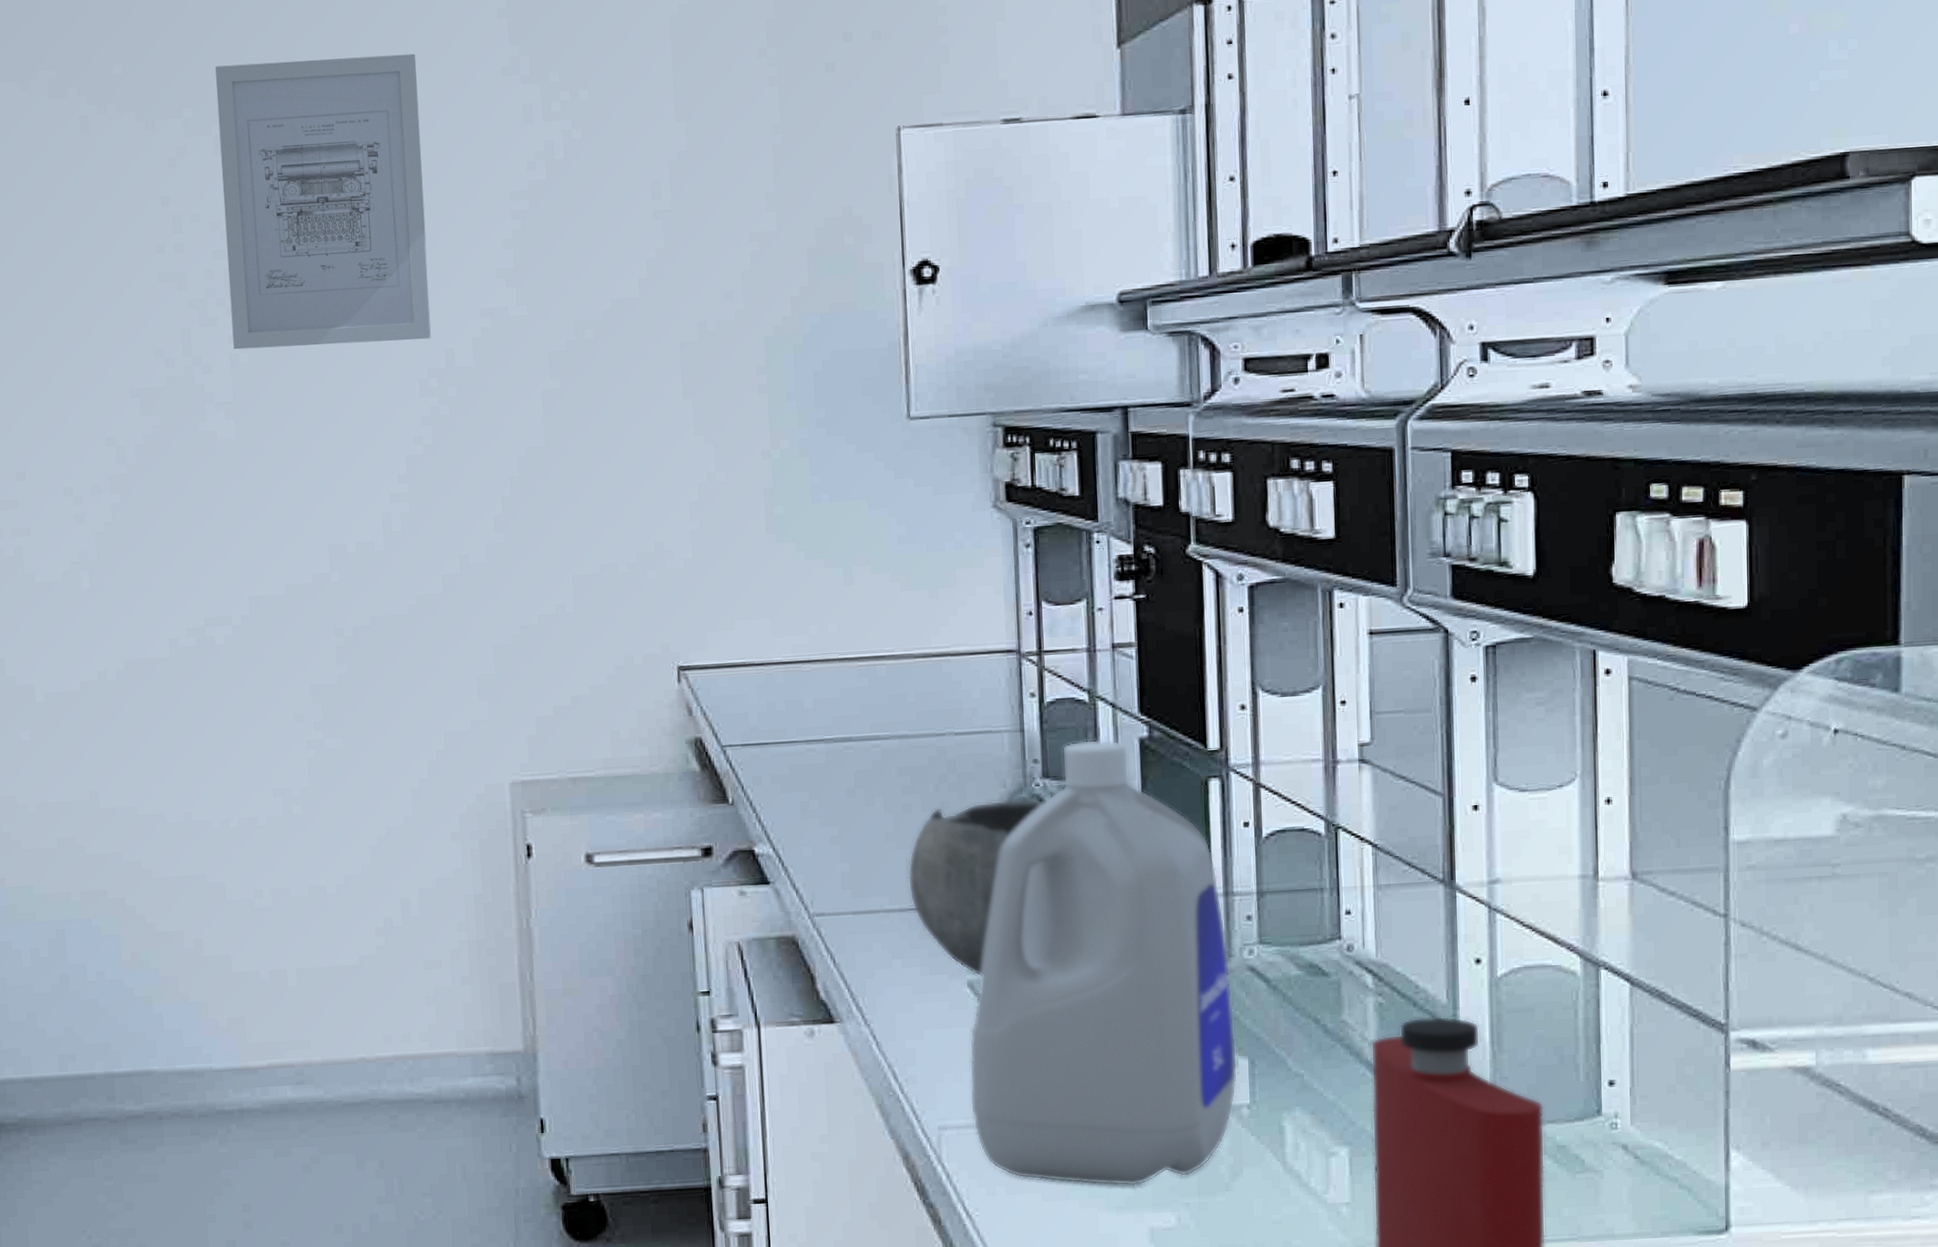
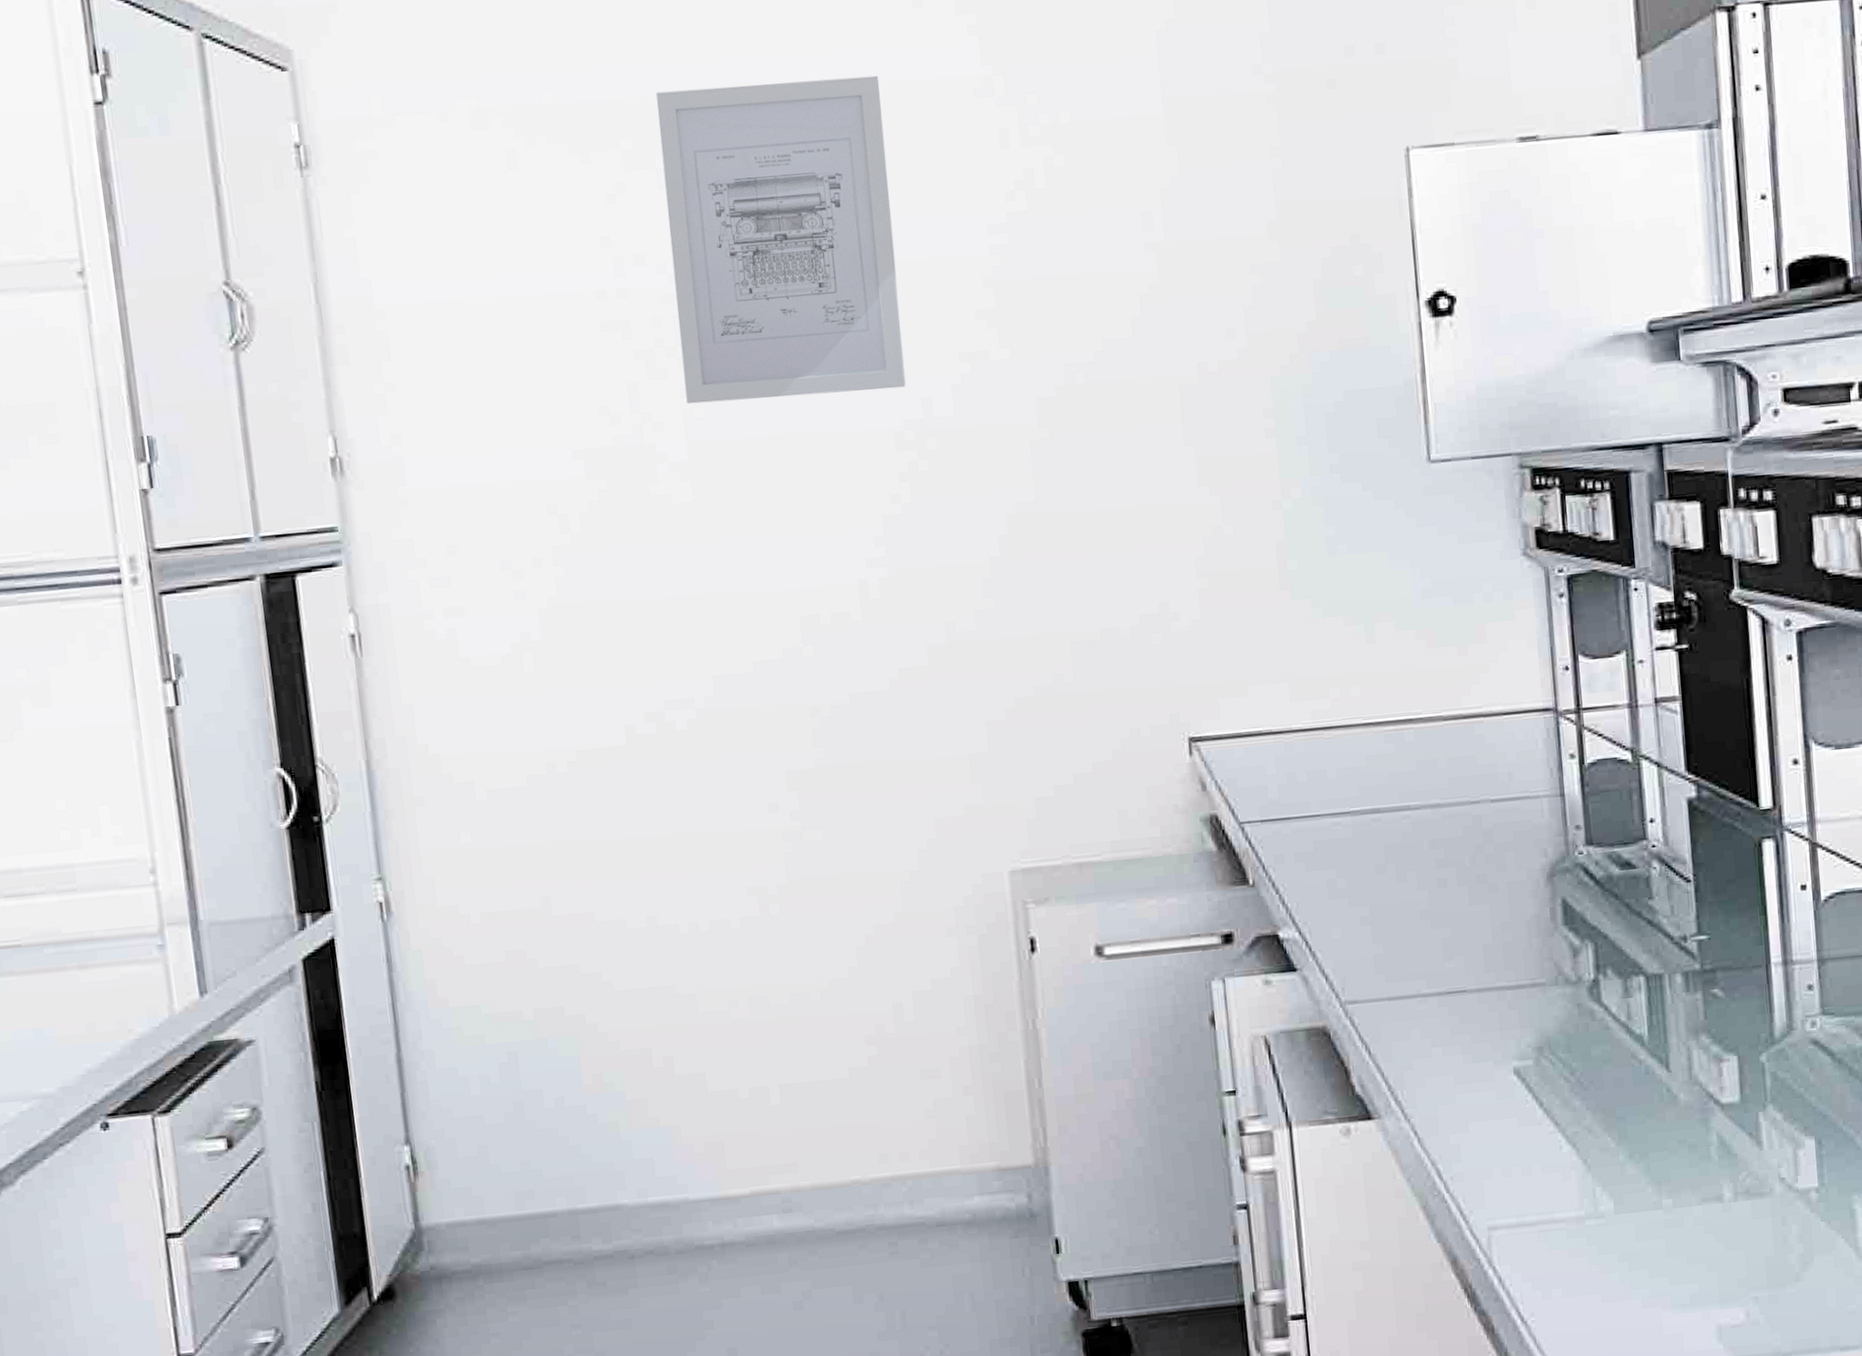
bowl: present [907,798,1045,977] -> none [1445,867,1590,1063]
bottle: present [969,739,1238,1187] -> none [1518,801,1805,1282]

